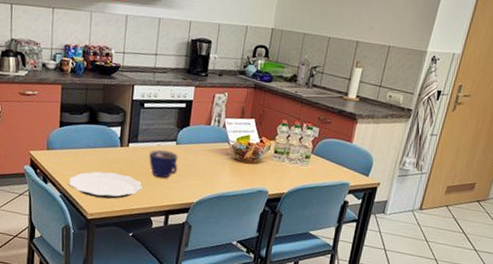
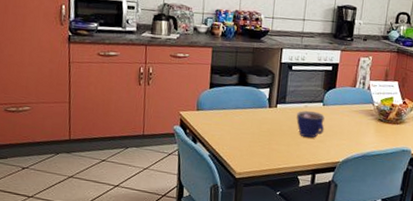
plate: present [68,171,143,199] -> none [217,131,290,159]

